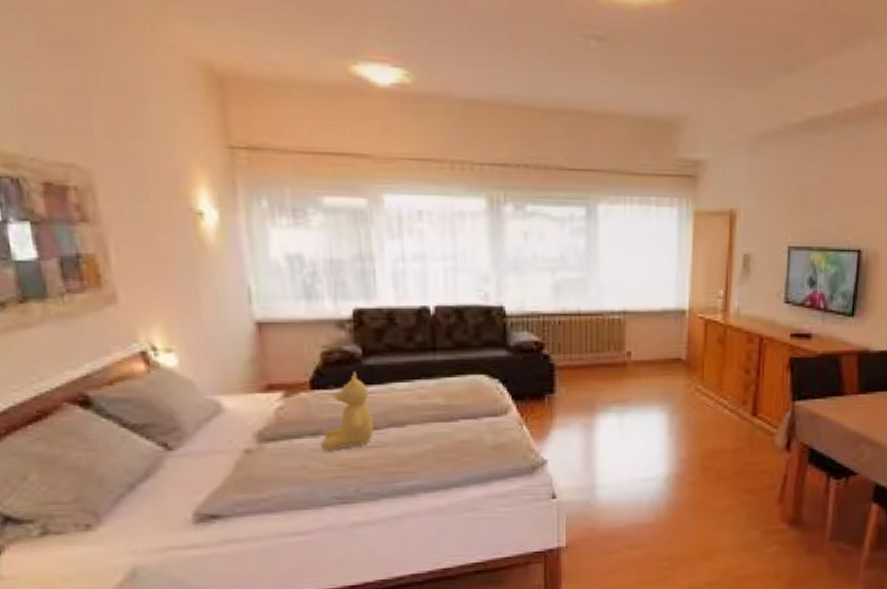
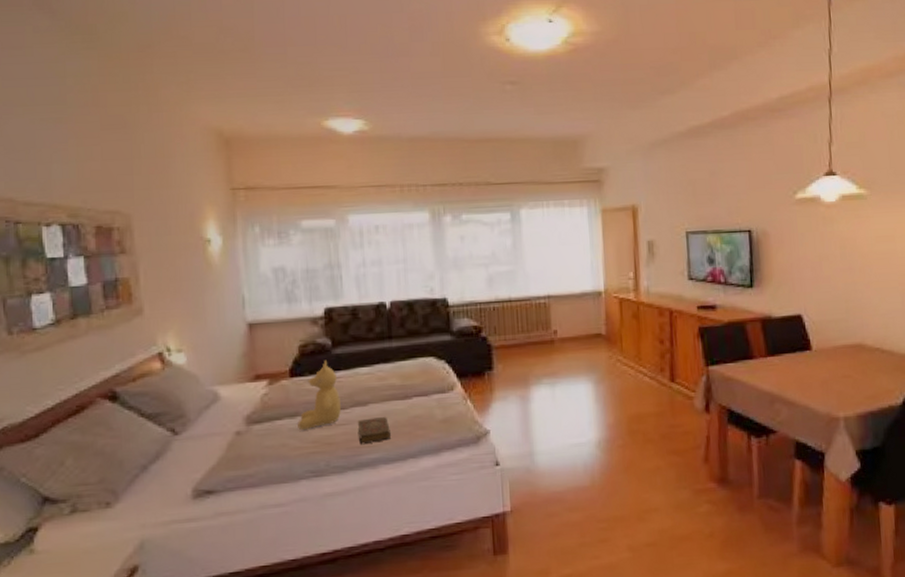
book: none [393,439,432,471] -> present [357,416,391,445]

